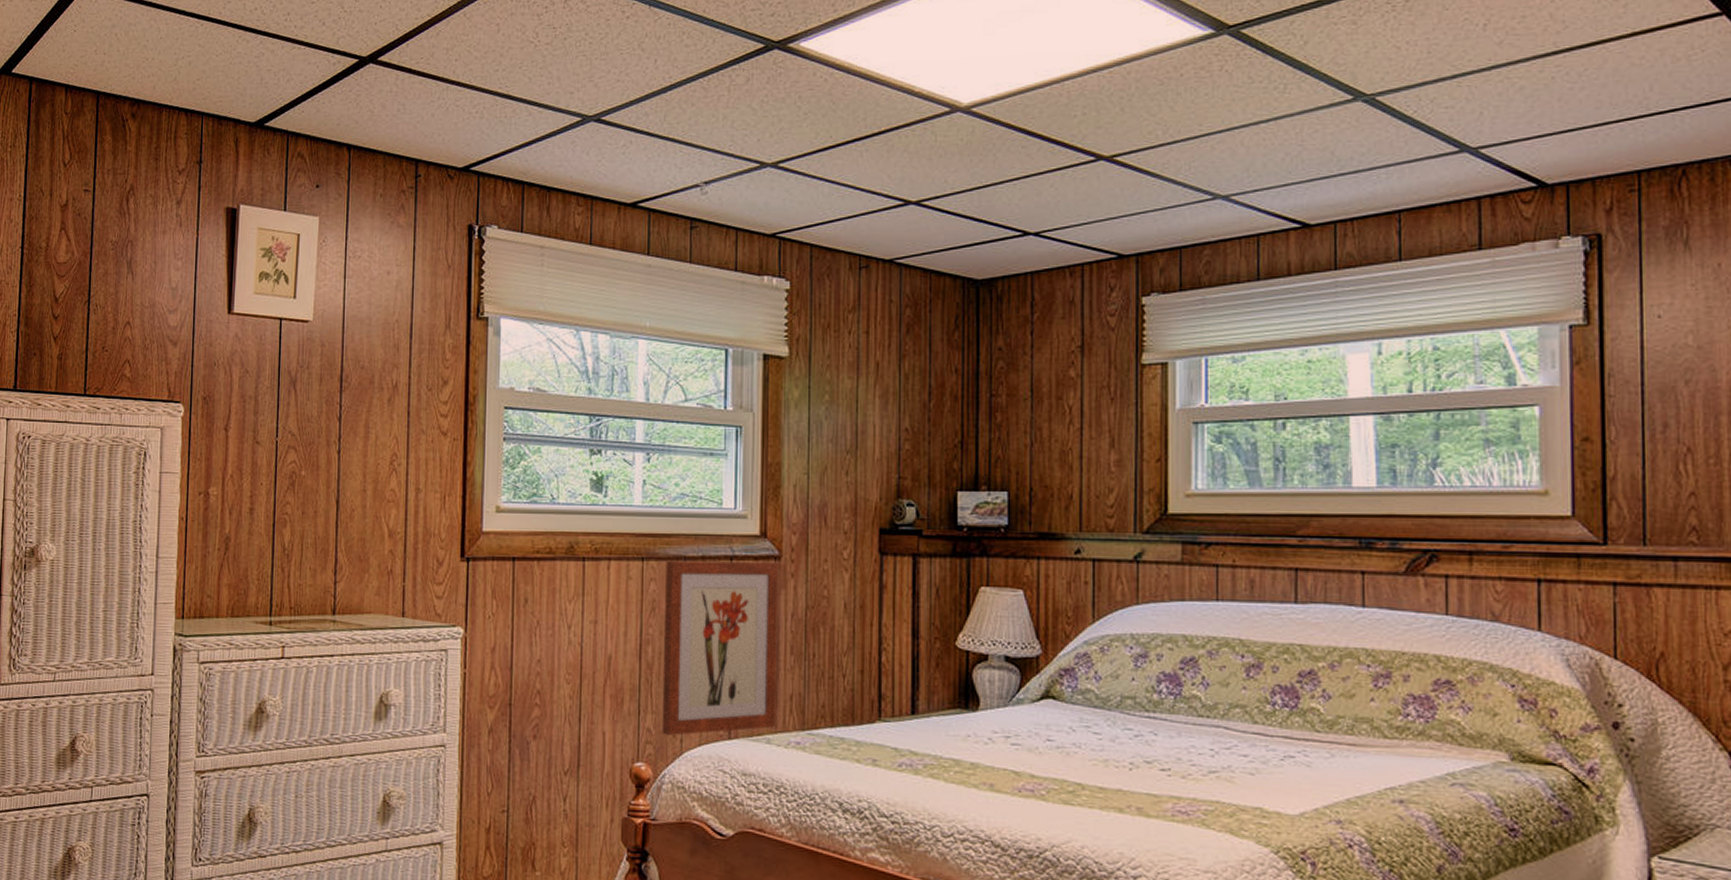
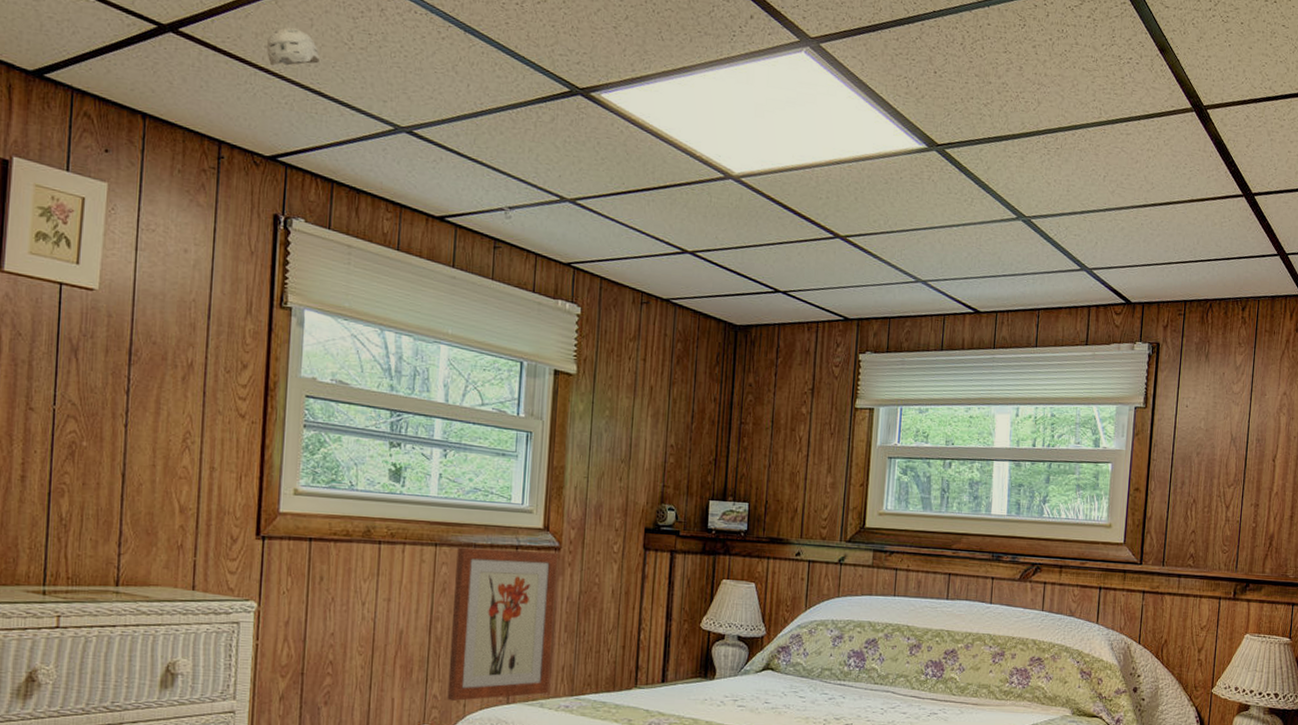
smoke detector: none [457,37,507,77] -> present [267,27,320,66]

